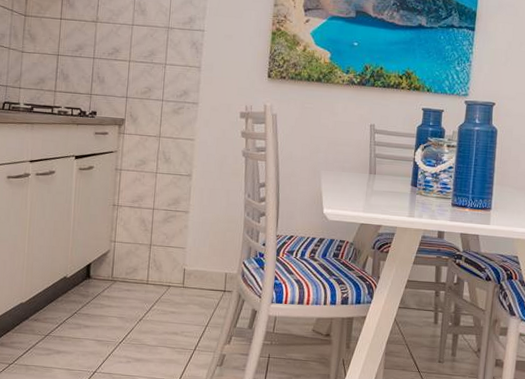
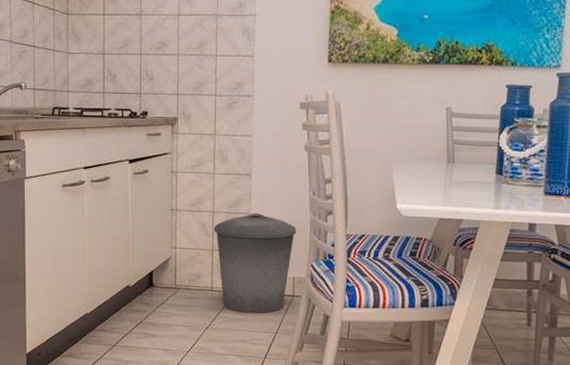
trash can: none [153,211,231,308] -> present [214,213,297,314]

